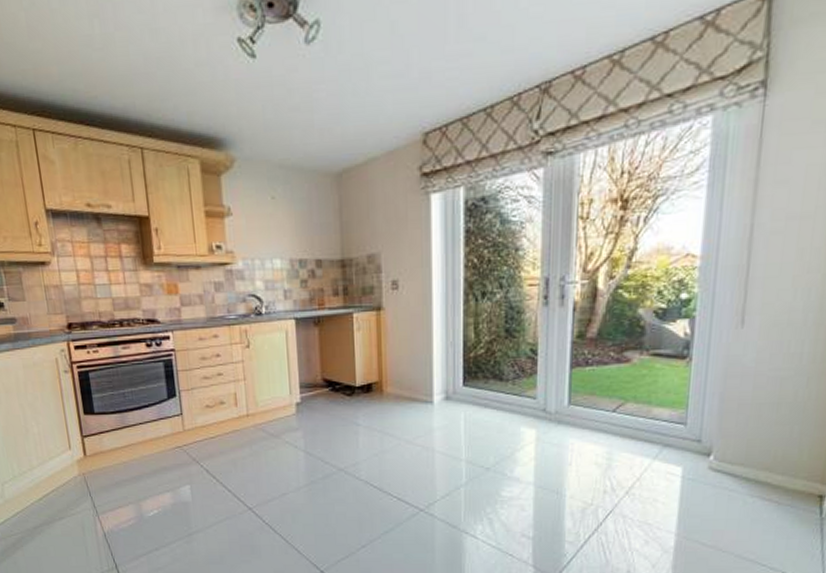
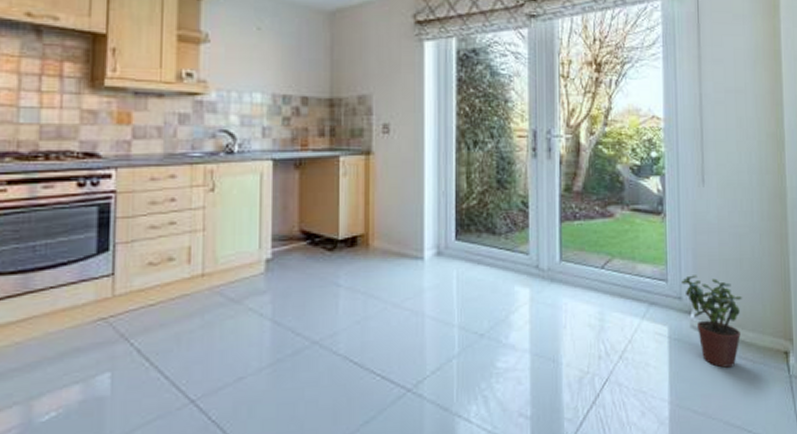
potted plant: none [703,419,774,507] -> present [681,275,742,368]

